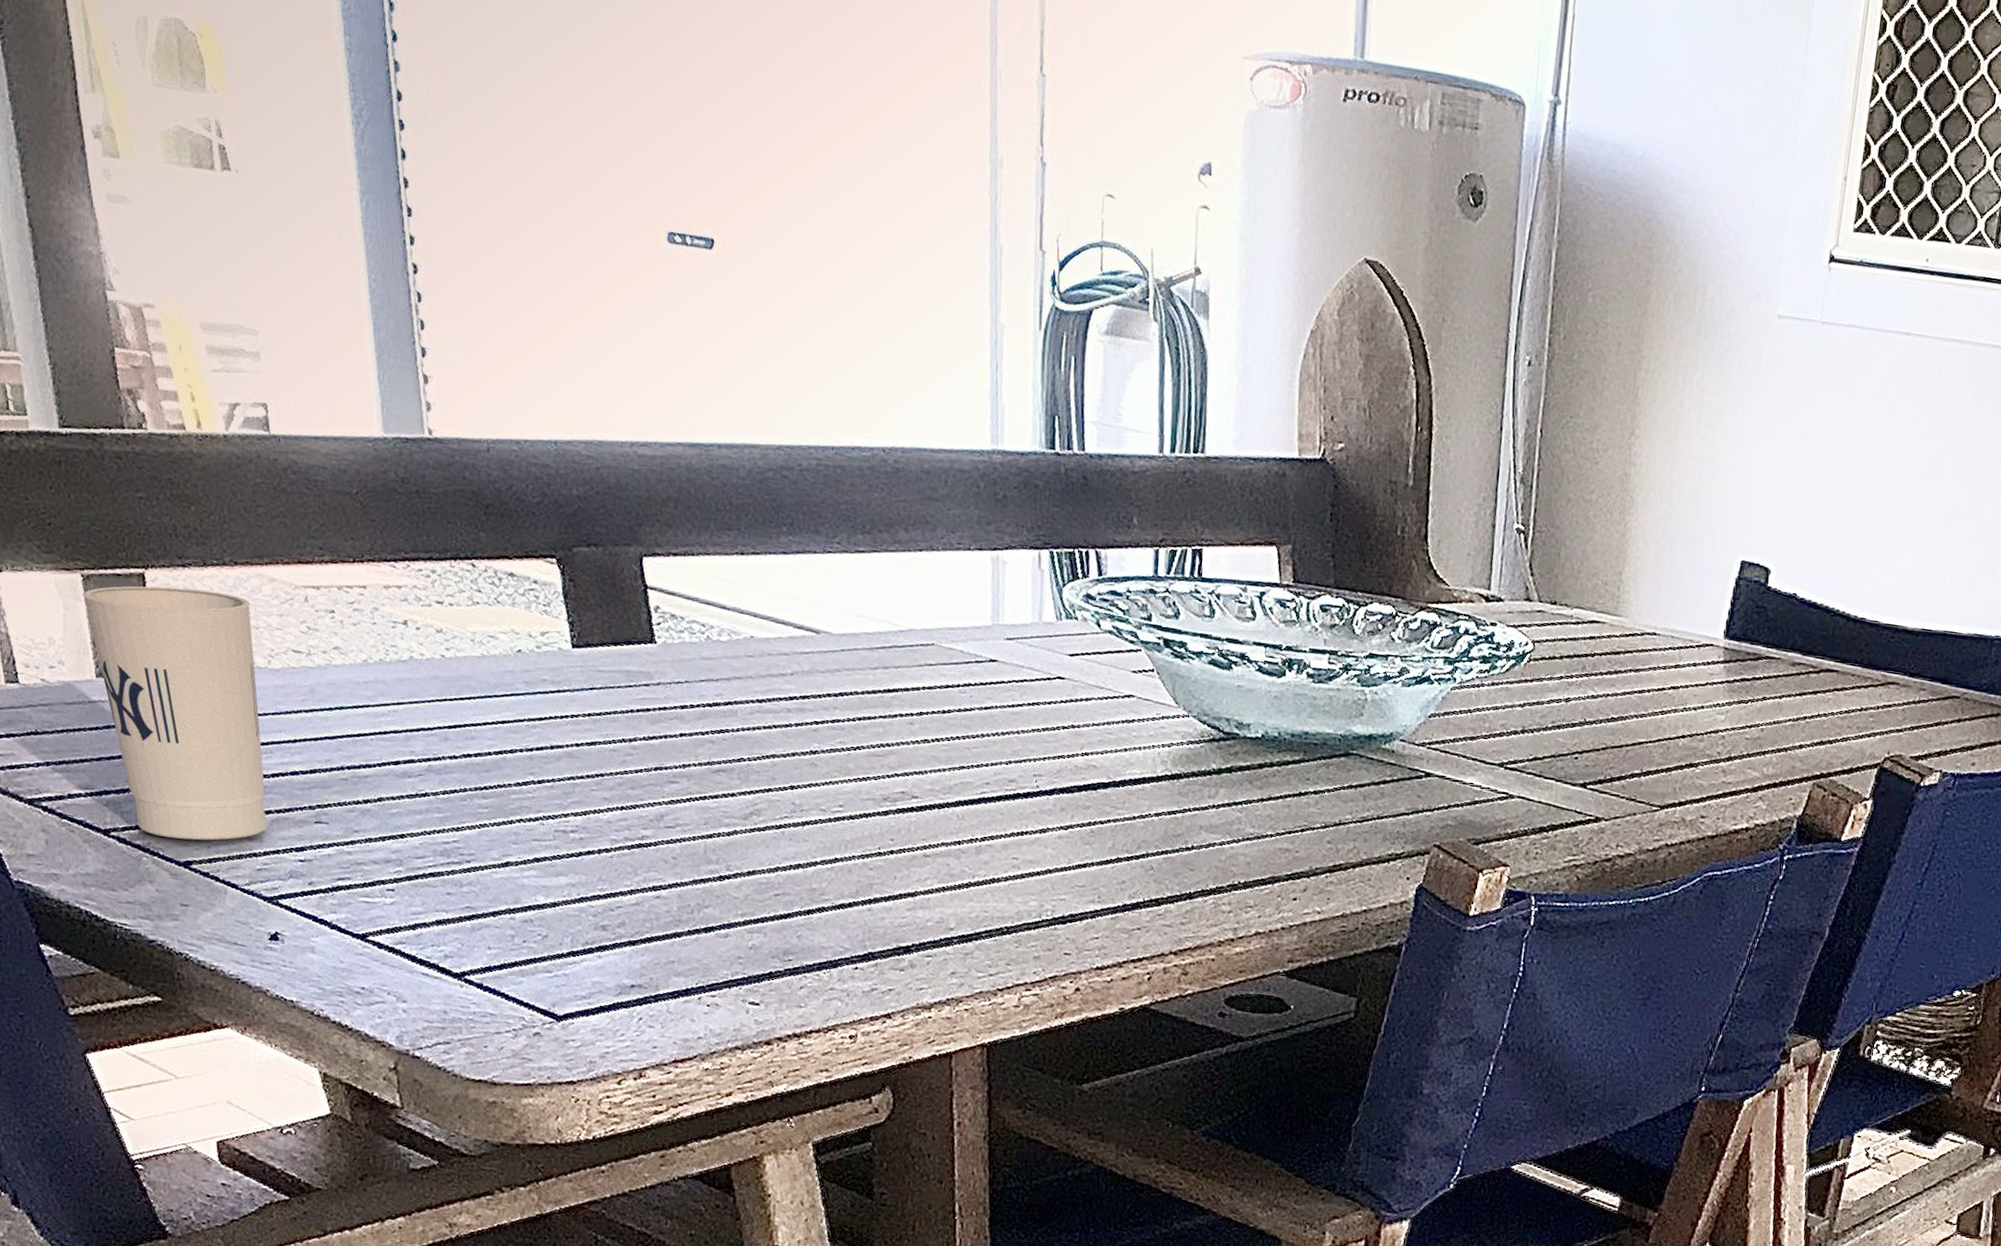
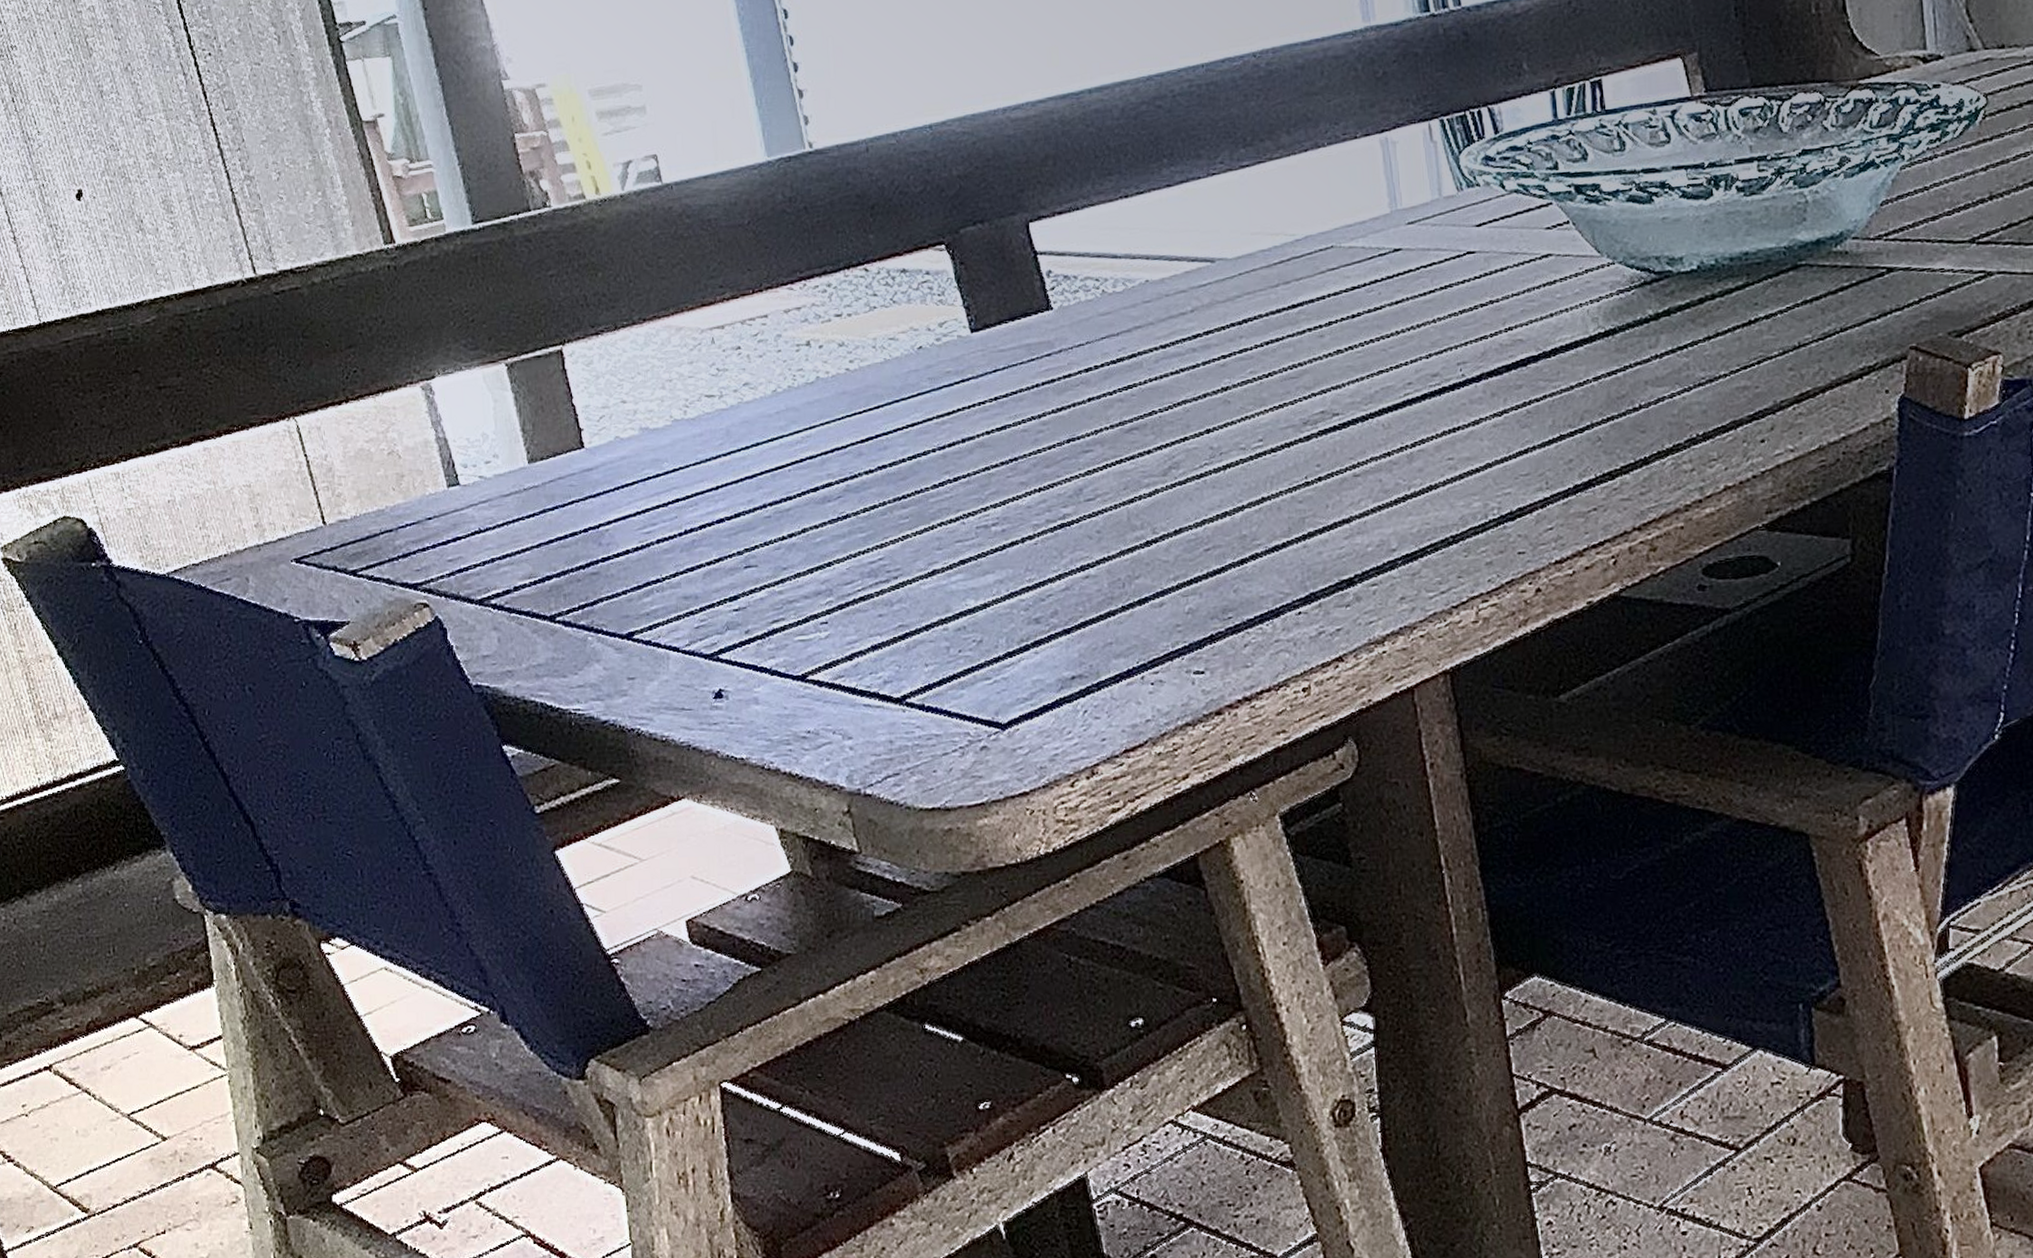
cup: present [82,586,267,841] -> none [508,352,700,613]

